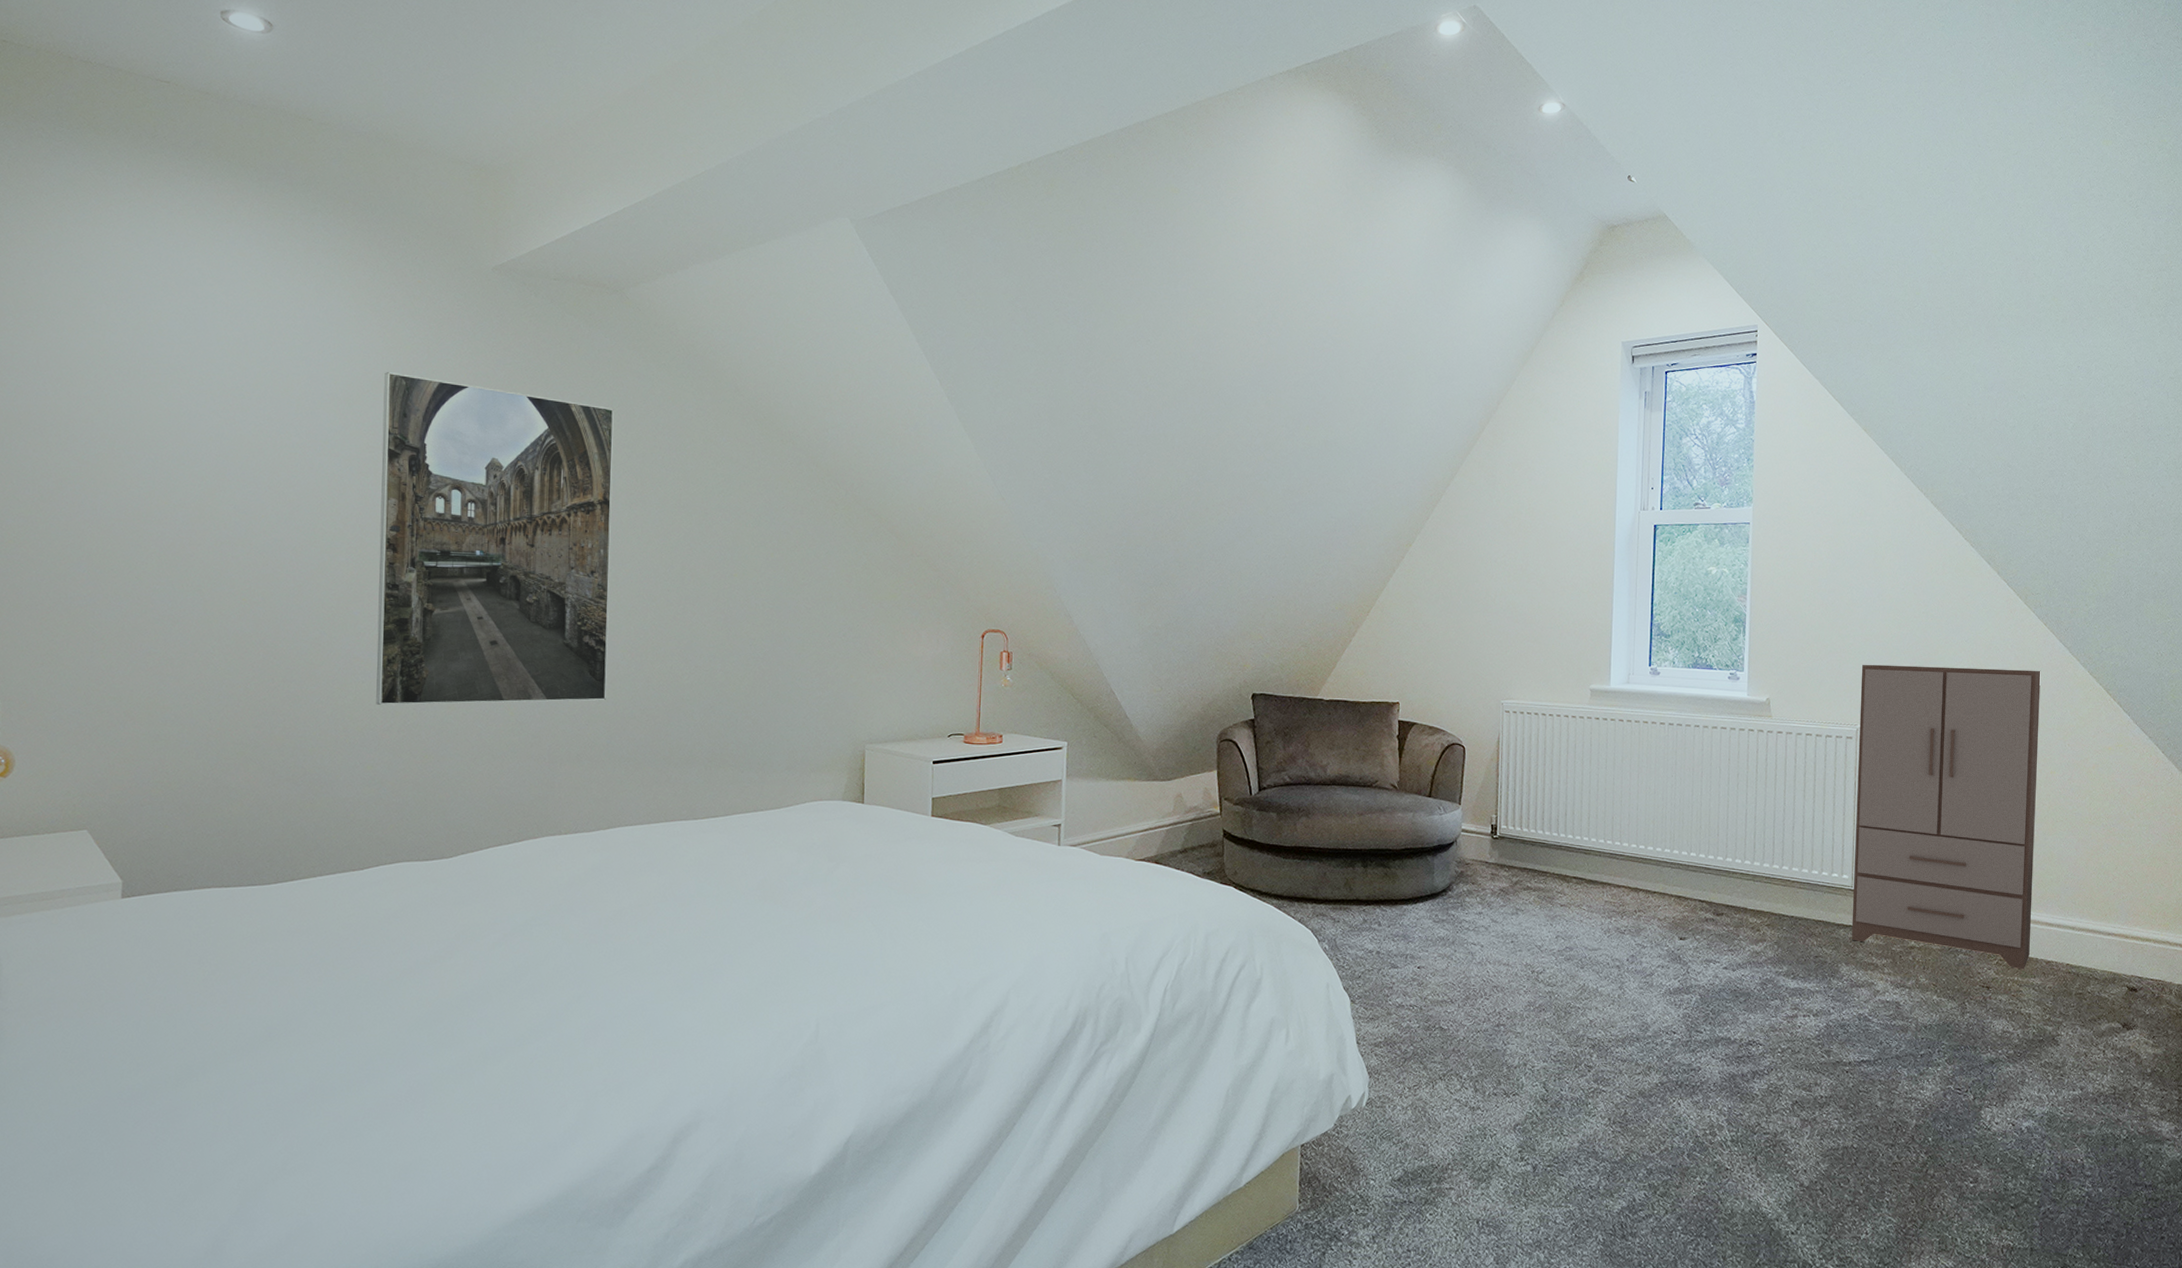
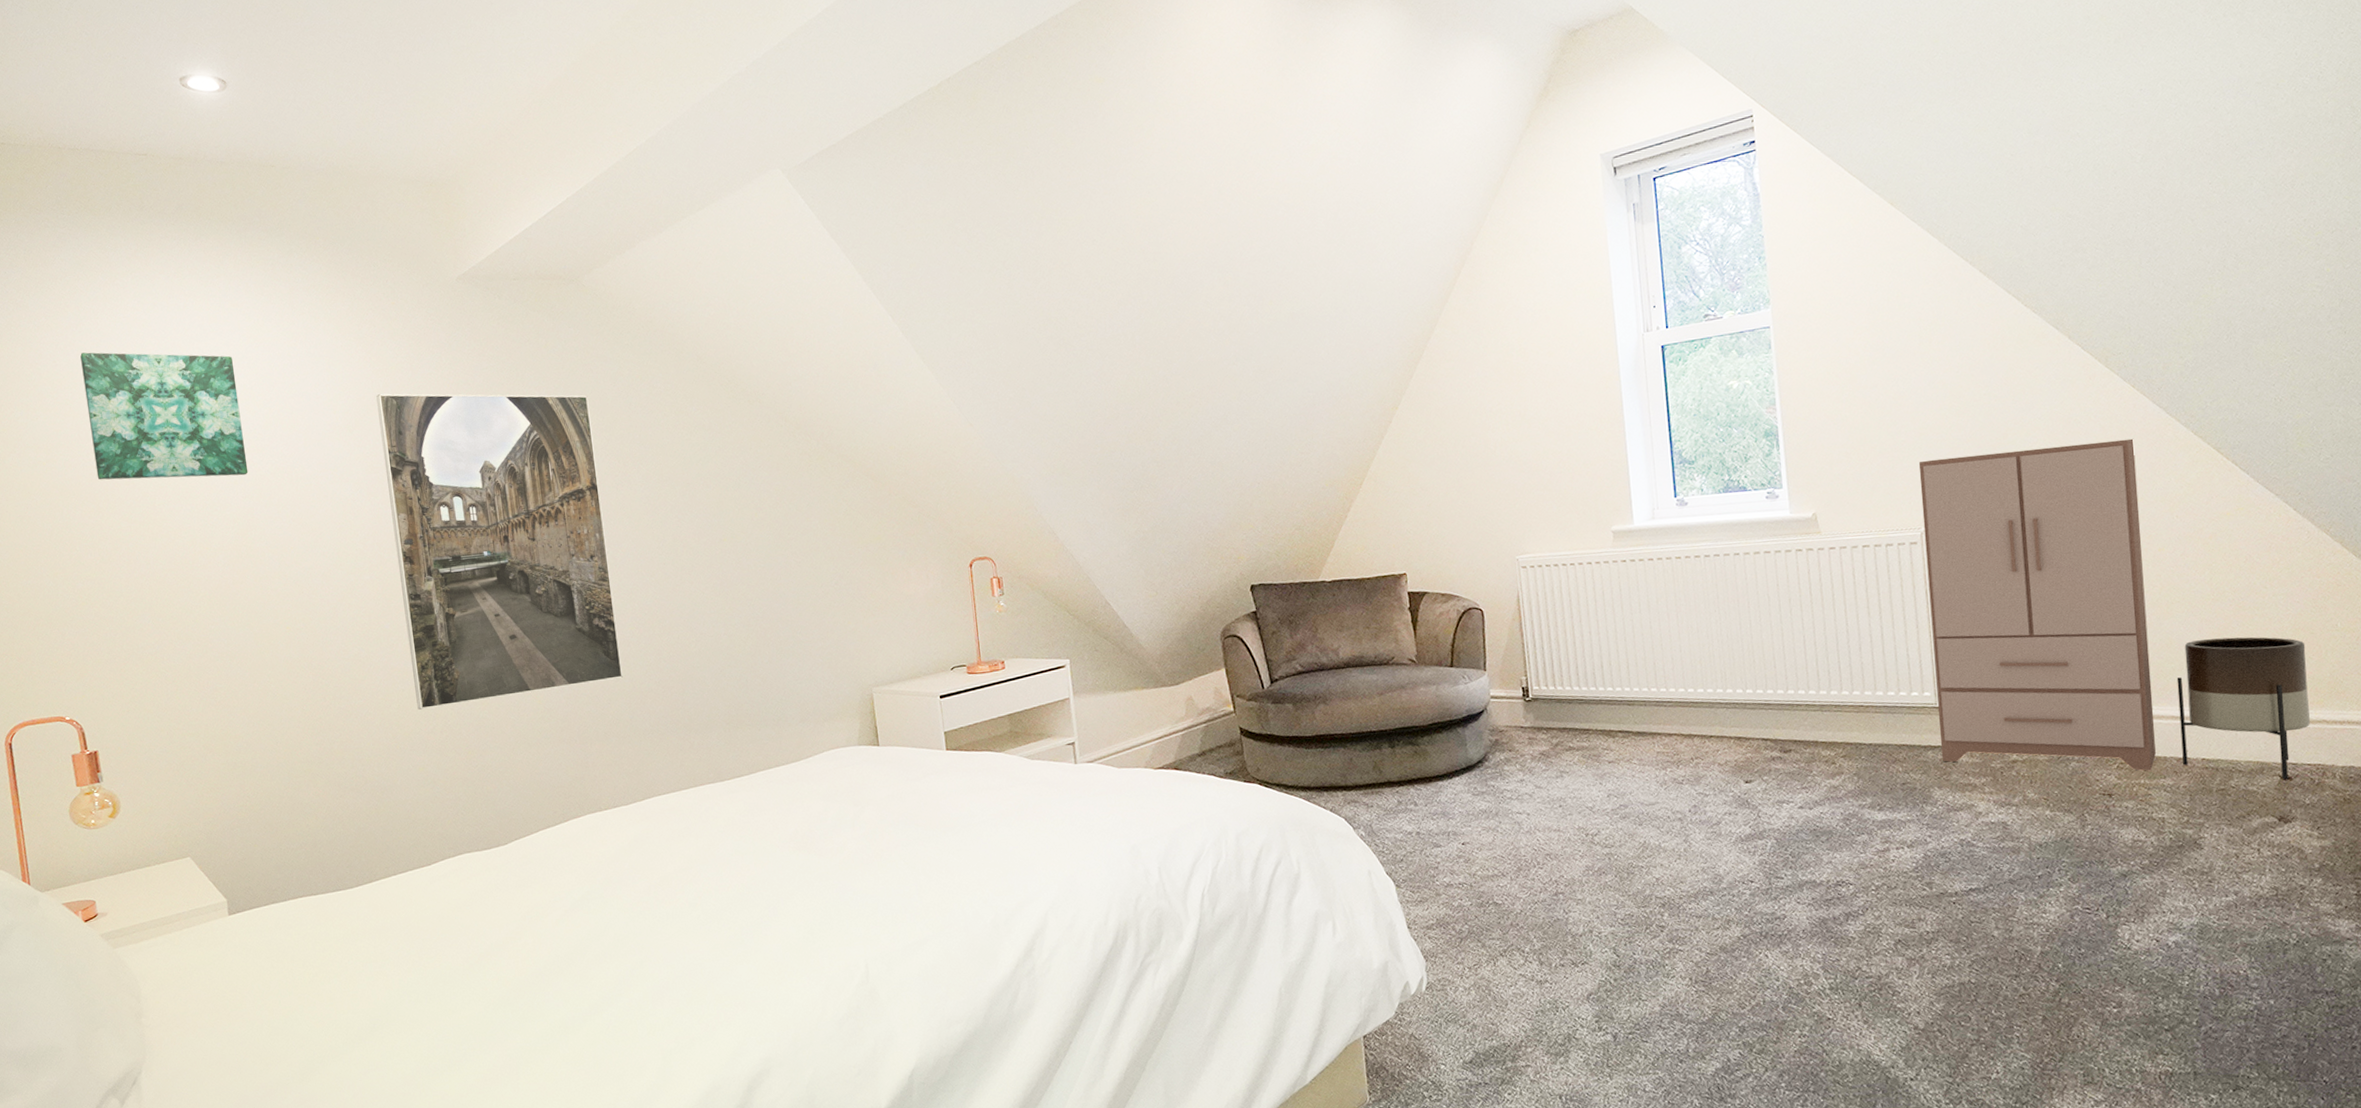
wall art: none [51,275,230,433] -> present [80,352,249,480]
planter: none [2051,856,2160,991] -> present [2176,637,2311,780]

